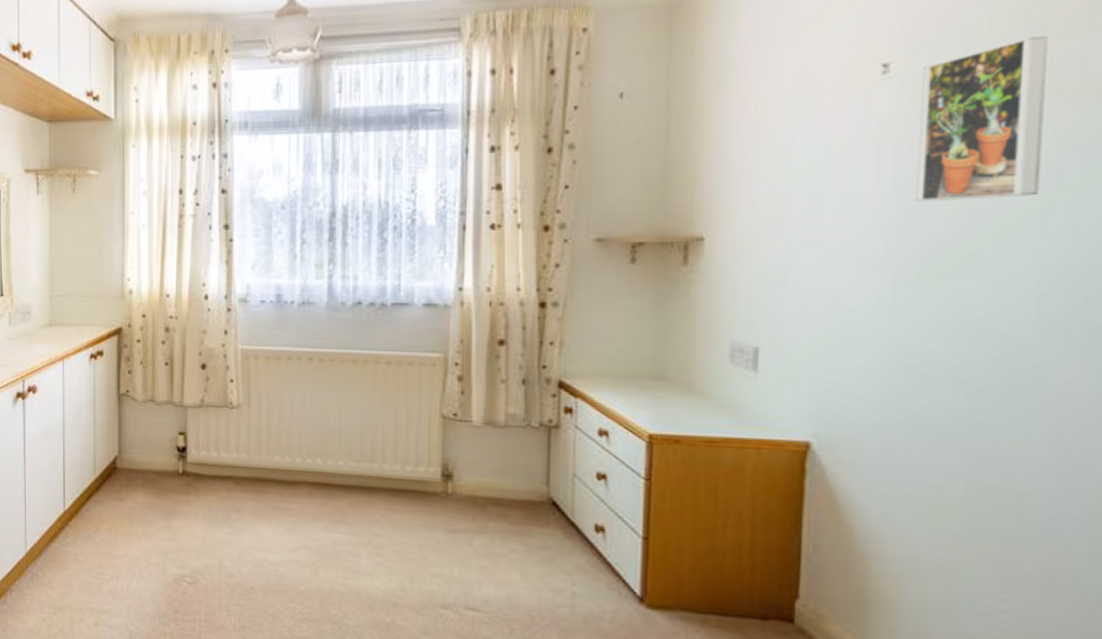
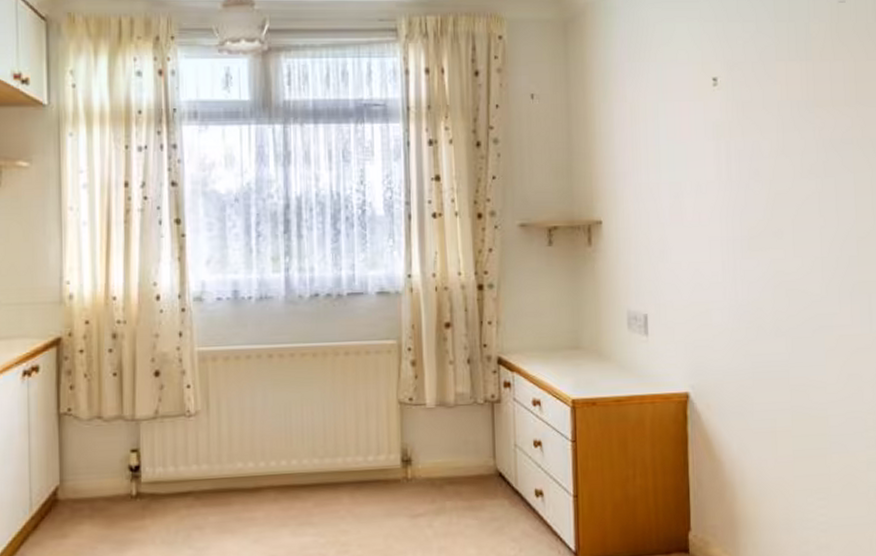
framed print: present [915,35,1048,202] -> none [738,61,815,189]

